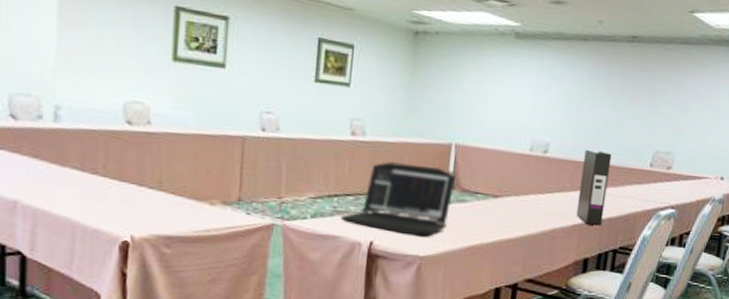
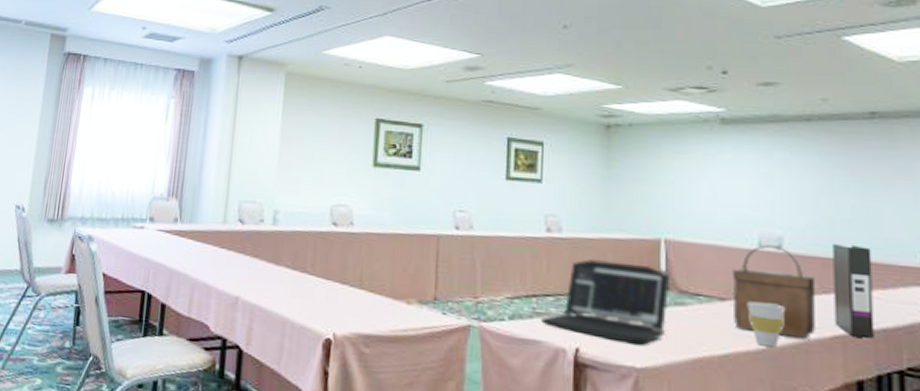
handbag: none [502,149,568,228] -> present [732,244,815,340]
cup: none [514,199,542,235] -> present [749,303,784,348]

